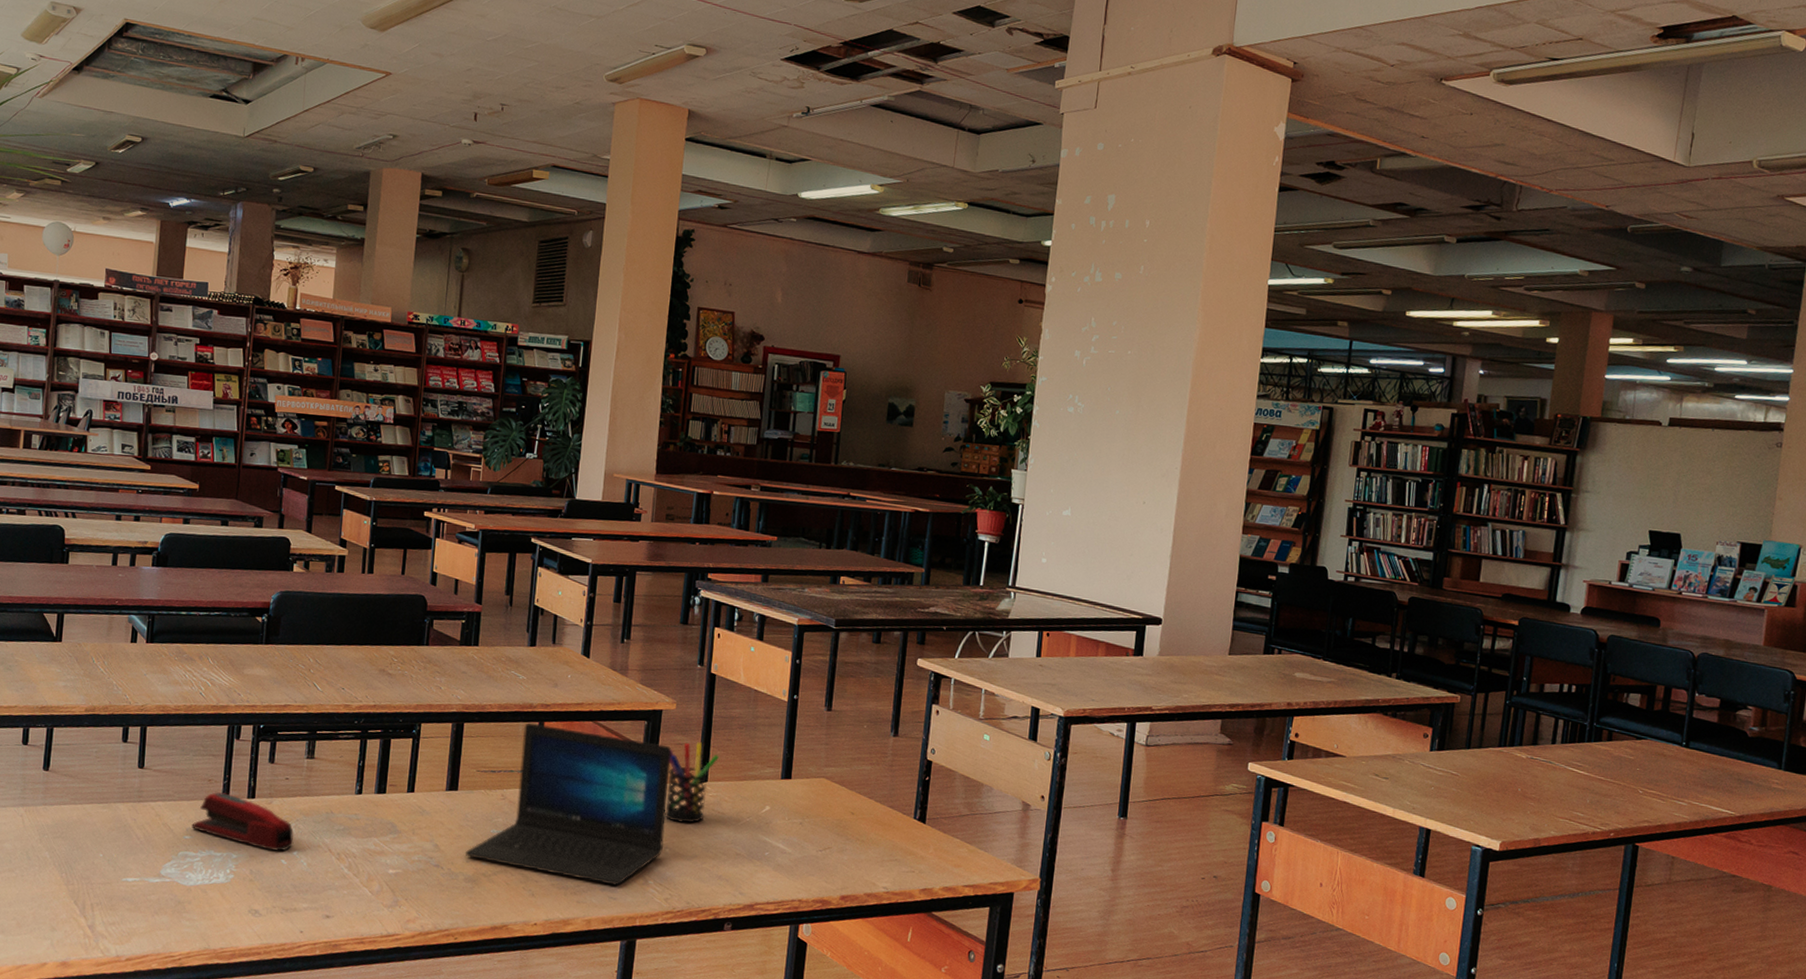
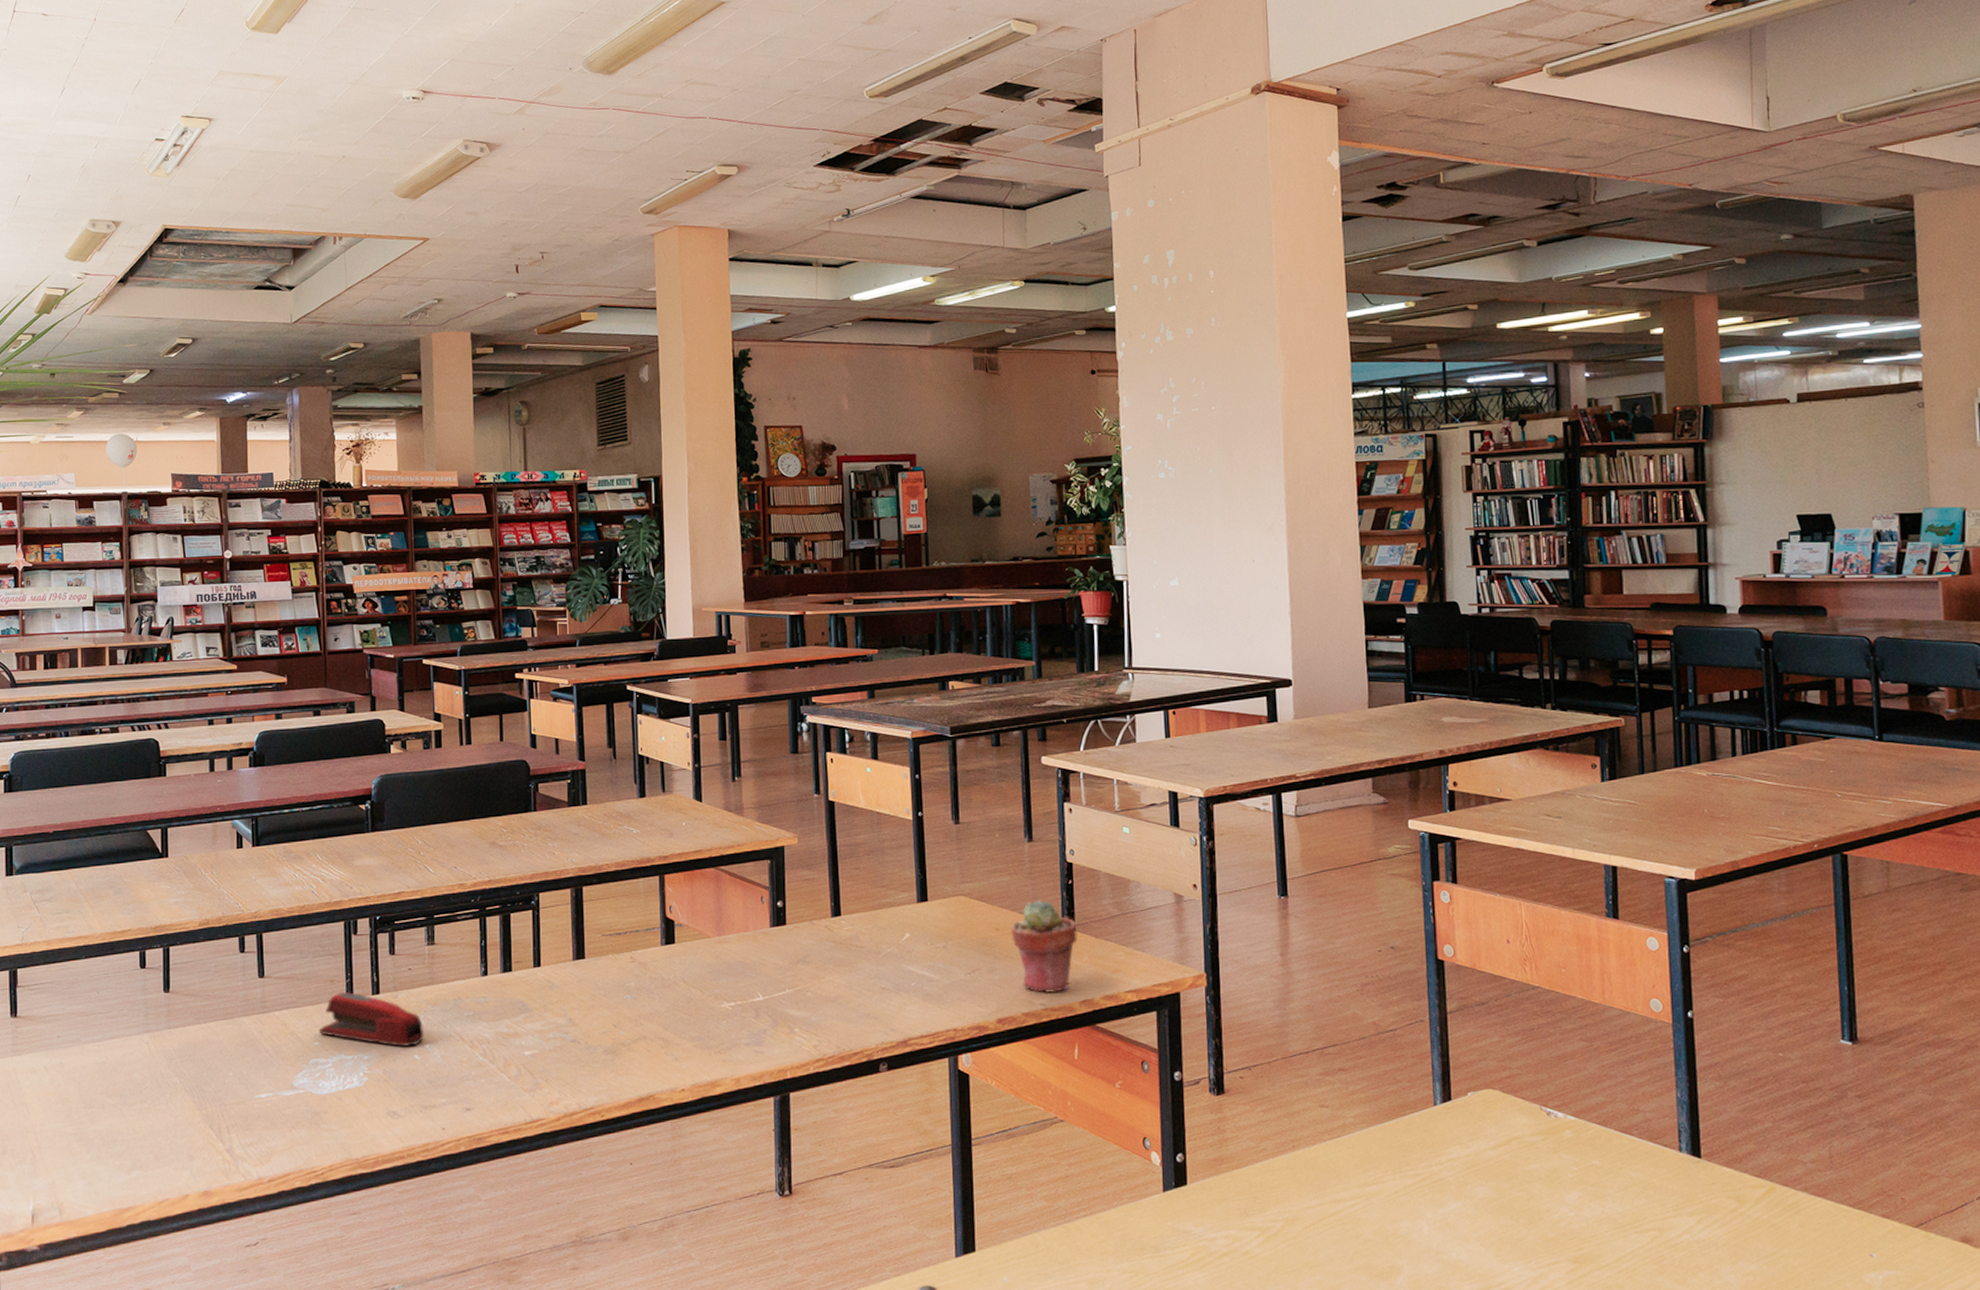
laptop: present [464,723,672,886] -> none [600,877,804,1038]
pen holder: present [665,742,719,823] -> none [798,875,849,963]
potted succulent: none [865,791,928,879] -> present [1011,900,1078,993]

